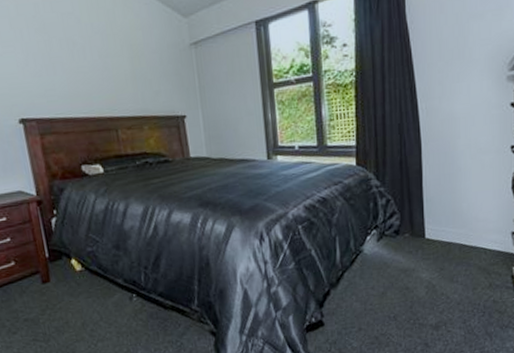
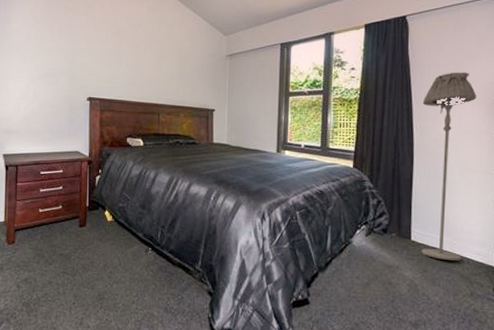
floor lamp: none [426,35,485,254] -> present [421,72,477,260]

